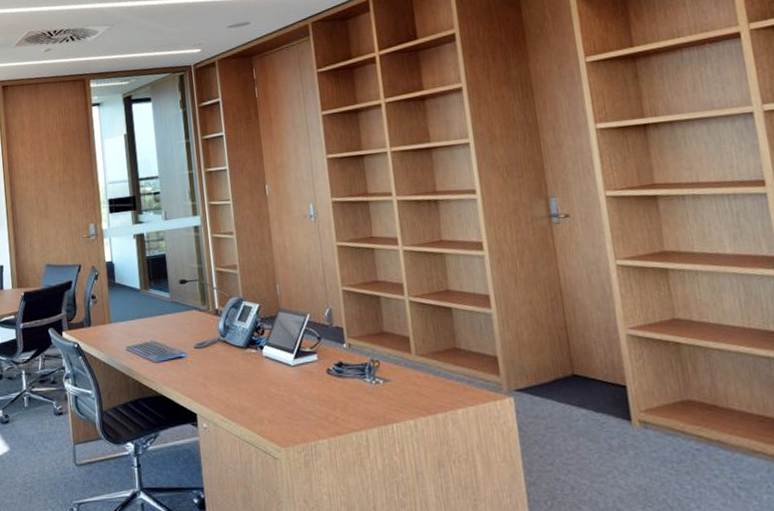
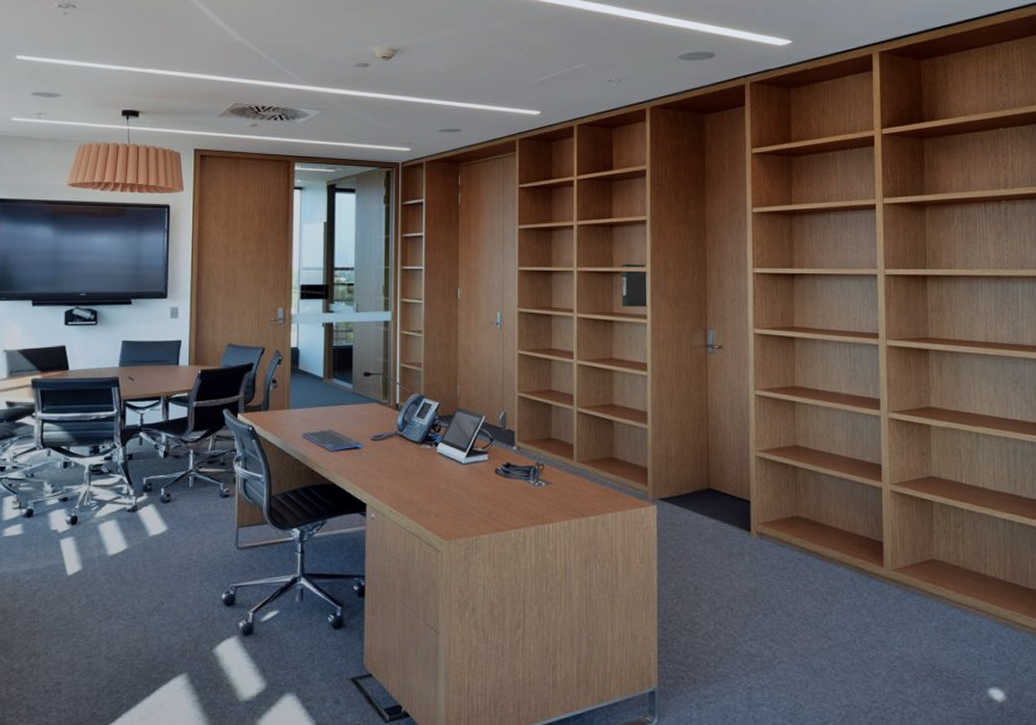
binder: none [440,135,477,184] -> present [622,263,649,307]

